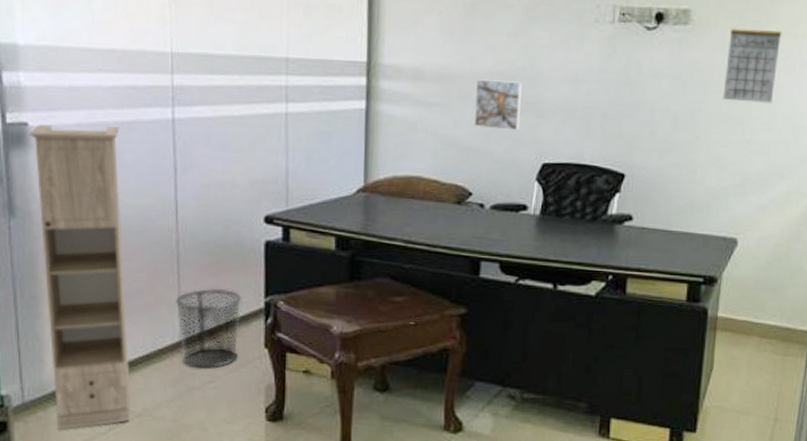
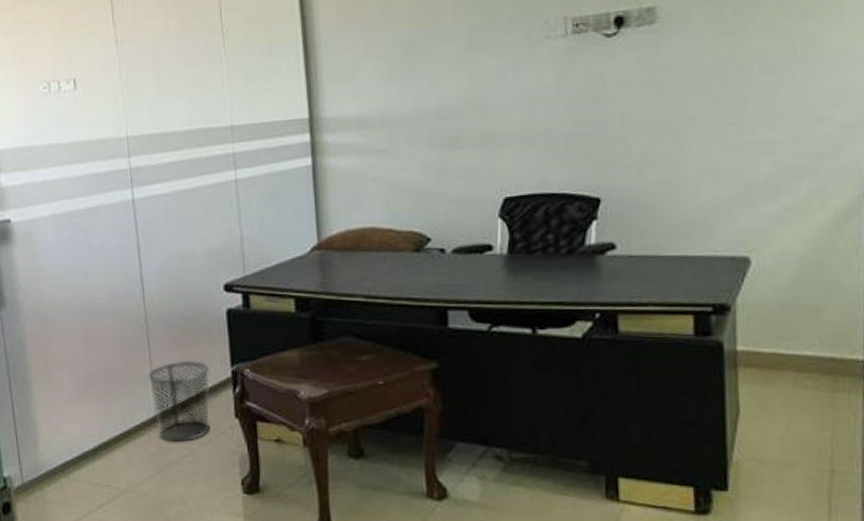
storage cabinet: present [29,124,131,430] -> none [12,212,116,509]
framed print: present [475,79,522,131] -> none [423,114,474,169]
calendar: present [722,27,782,103] -> none [706,12,774,100]

